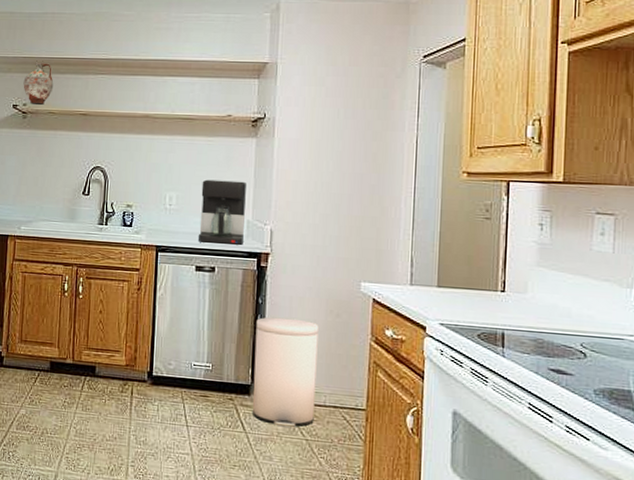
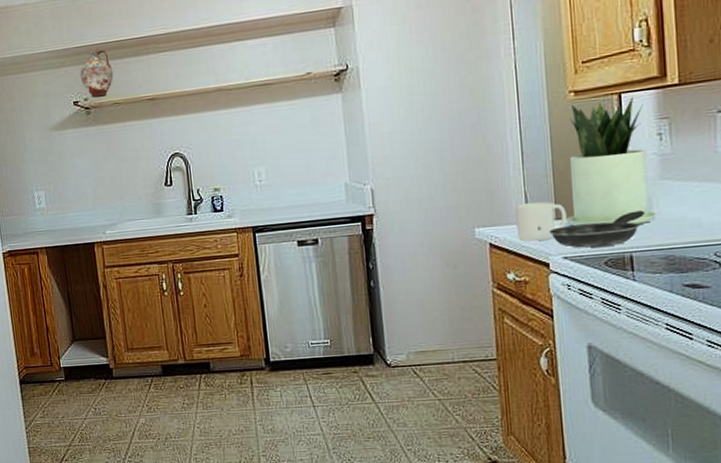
coffee maker: present [197,179,246,246] -> none [290,142,344,216]
pedal bin: present [252,317,319,427] -> none [370,278,444,390]
mug: none [399,267,448,305] -> present [514,201,567,242]
frying pan: none [429,291,520,321] -> present [549,210,645,248]
planter: none [446,185,532,305] -> present [565,97,658,227]

